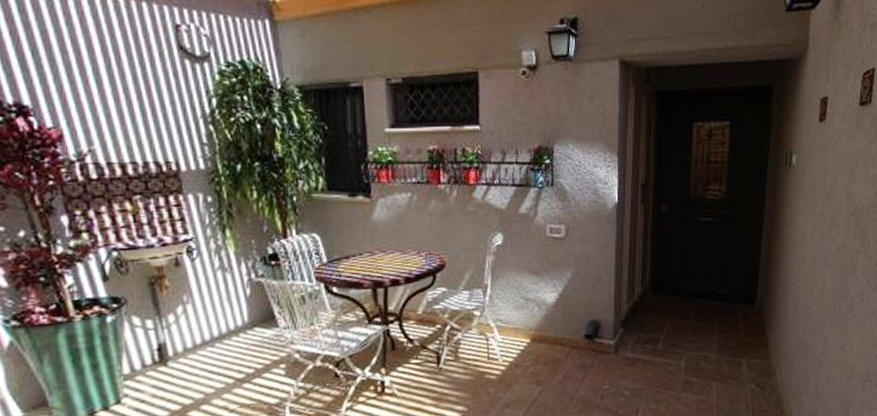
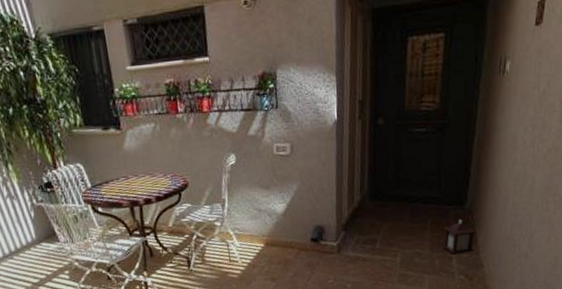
lantern: none [730,319,767,359] -> present [441,219,476,254]

